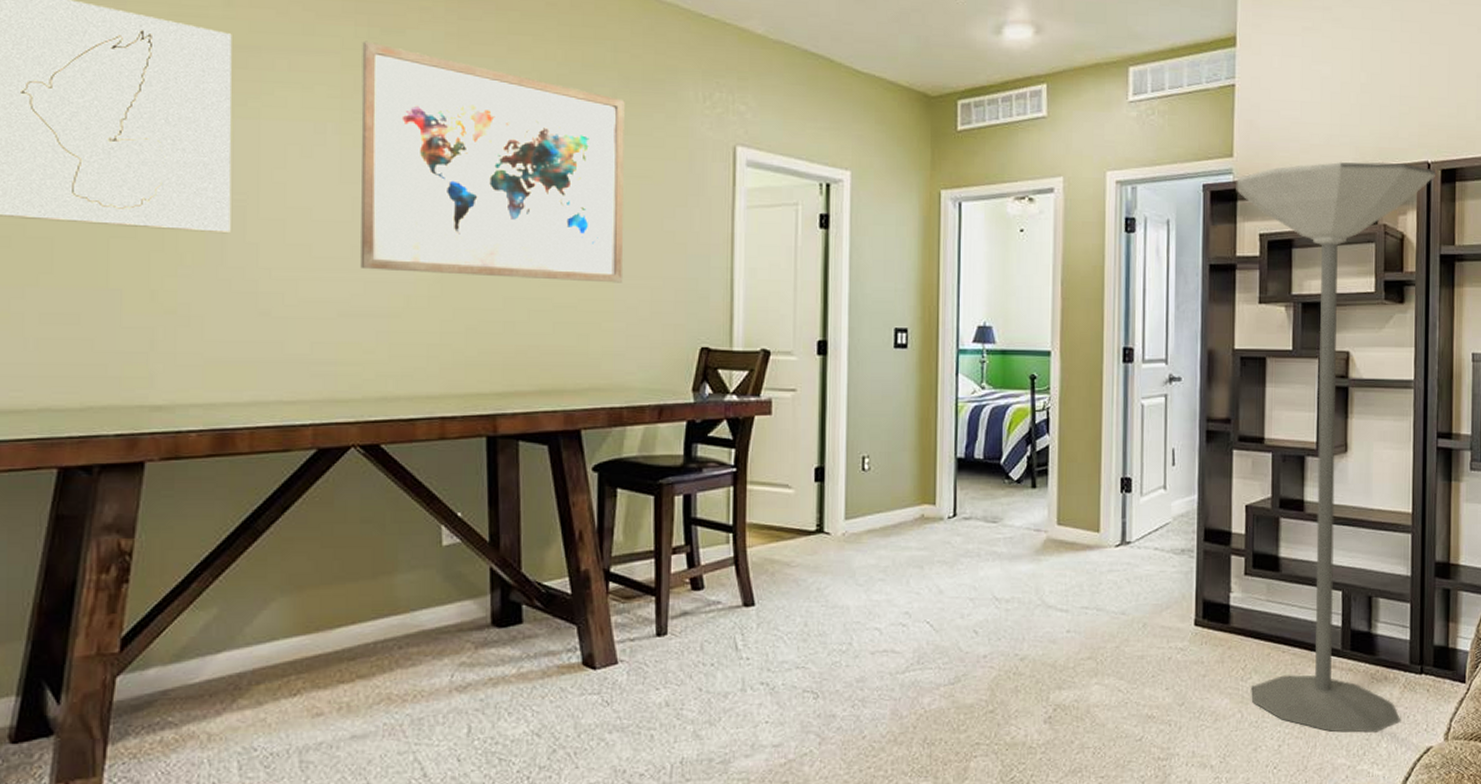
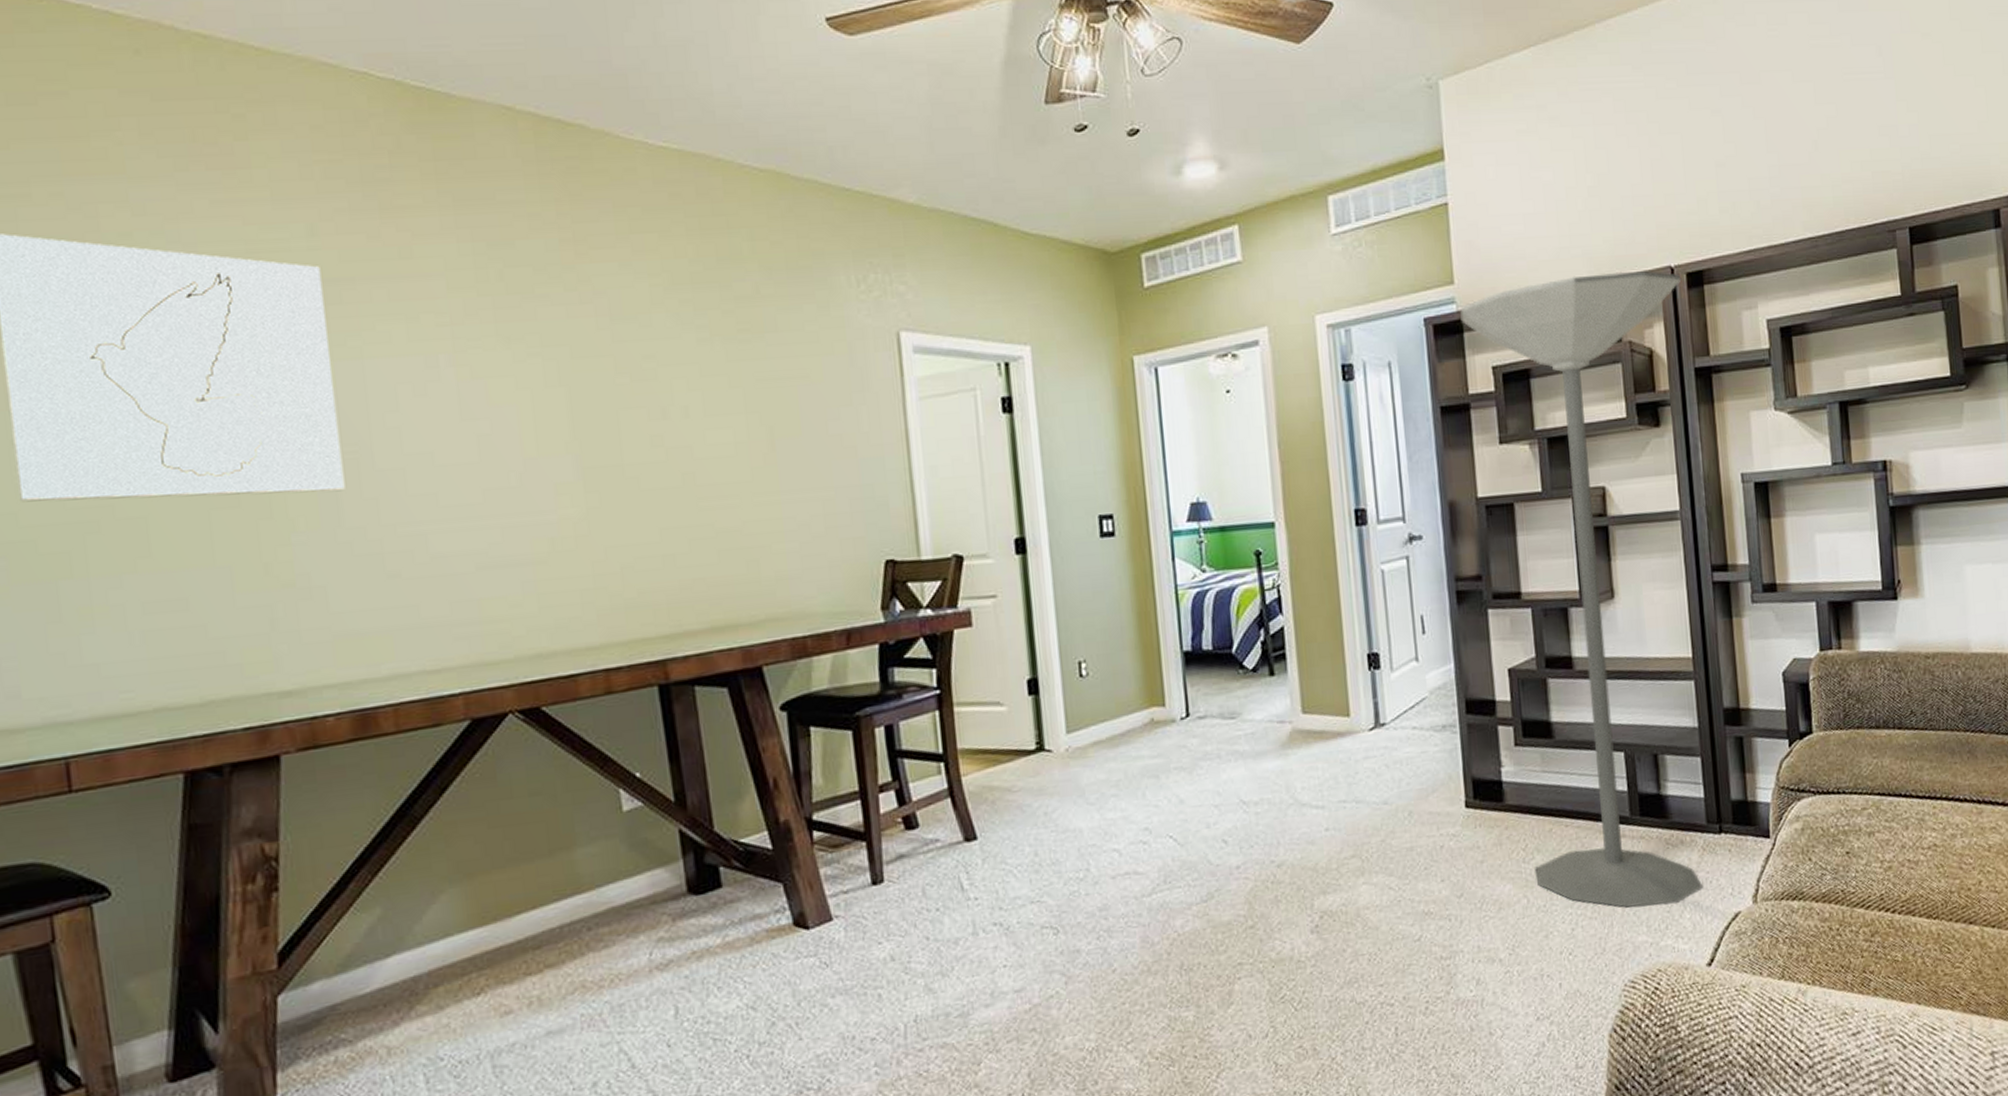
wall art: present [360,41,625,283] -> none [468,258,791,514]

